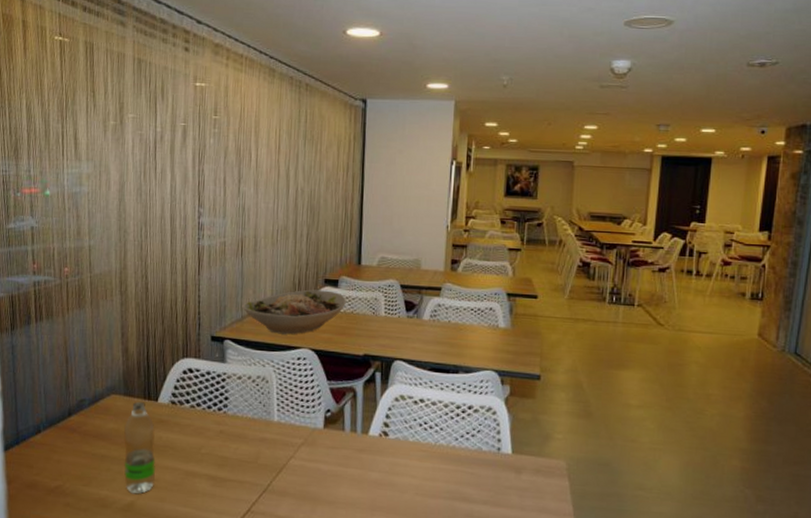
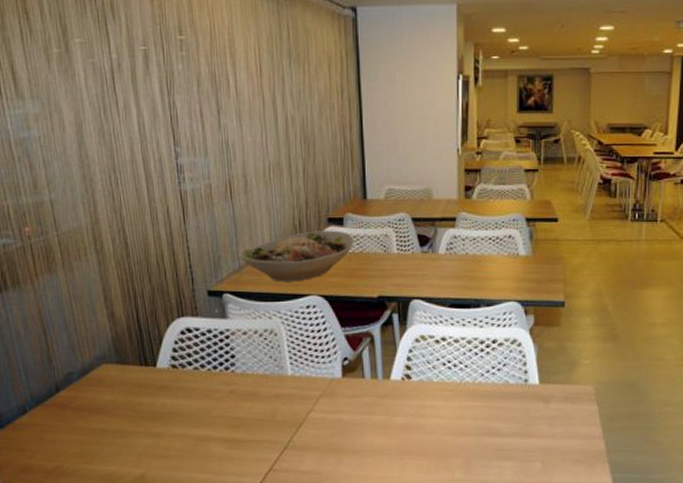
bottle: present [123,401,156,495] -> none [122,368,165,466]

